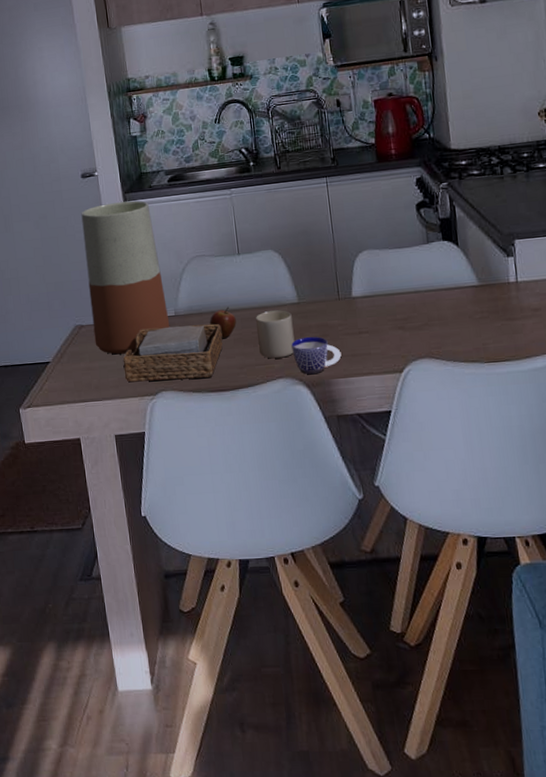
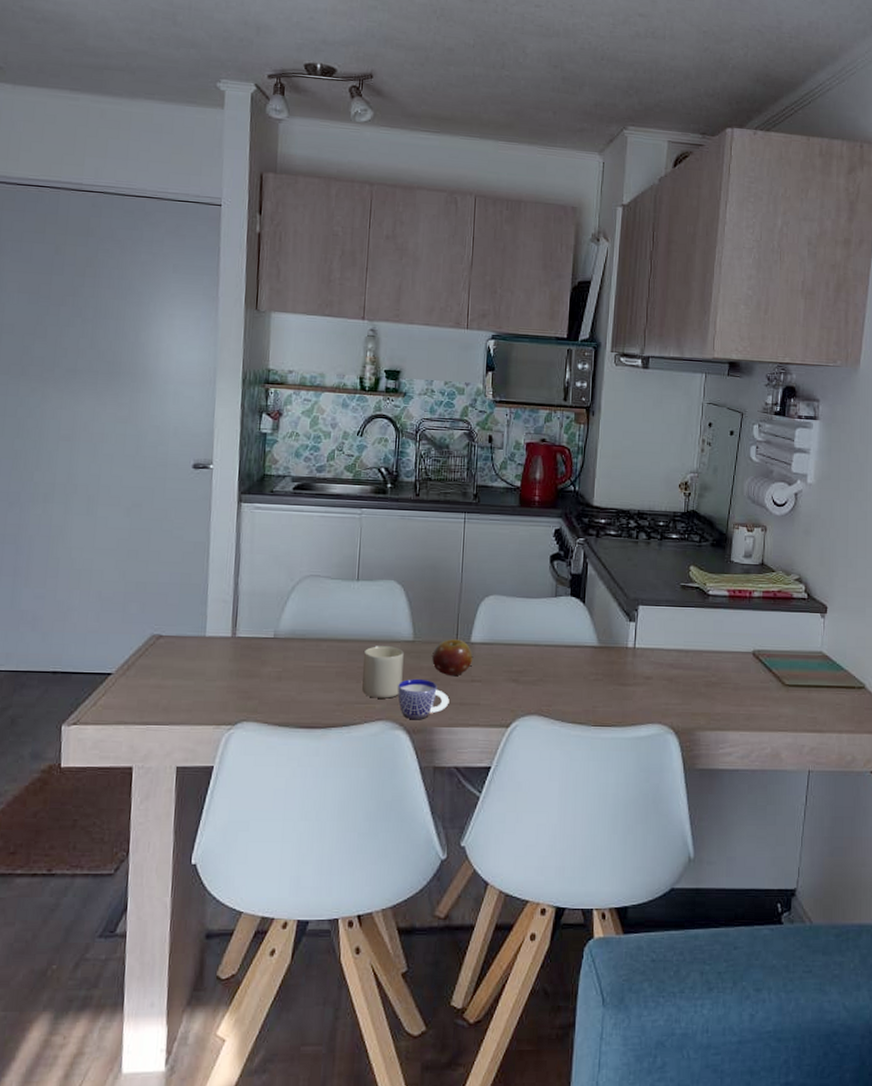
vase: present [81,200,170,355] -> none [172,502,267,674]
napkin holder: present [123,323,223,382] -> none [201,648,325,712]
fruit: present [209,307,237,338] -> none [311,635,342,669]
fruit: none [318,296,357,331] -> present [432,639,473,676]

